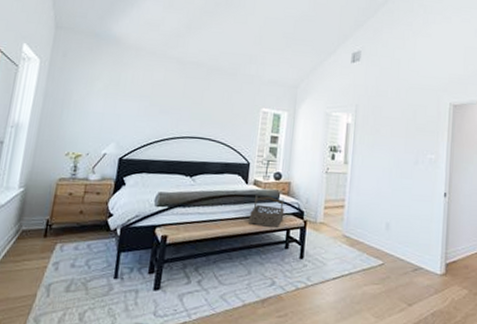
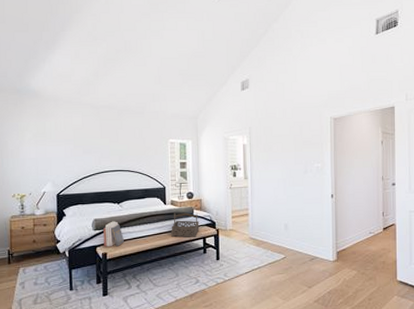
books: none [165,197,192,230] -> present [103,221,125,247]

